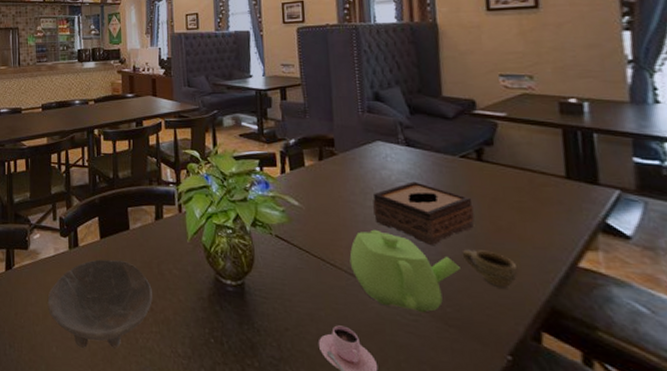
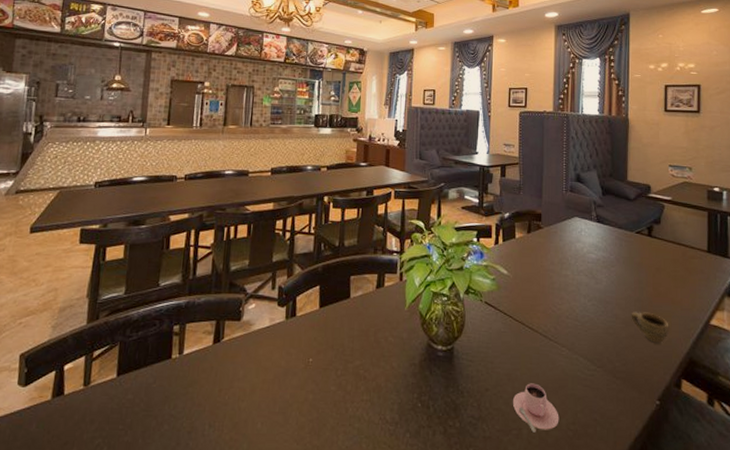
bowl: present [47,259,153,349] -> none [256,328,367,422]
teapot: present [349,229,460,313] -> none [545,295,629,368]
tissue box: present [373,181,475,246] -> none [567,253,642,310]

